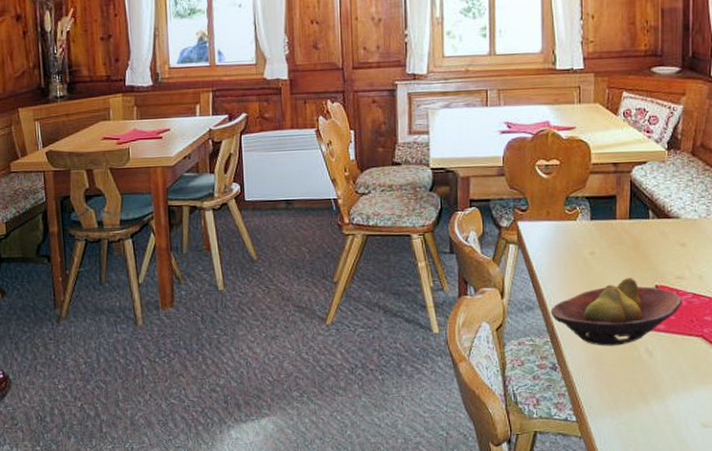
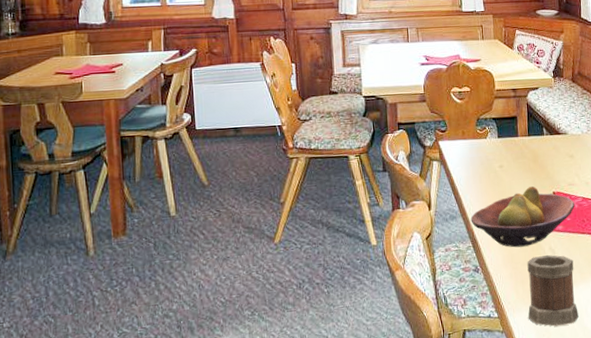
mug: none [612,357,676,437] -> present [527,255,579,327]

